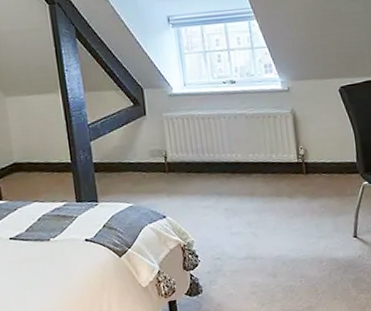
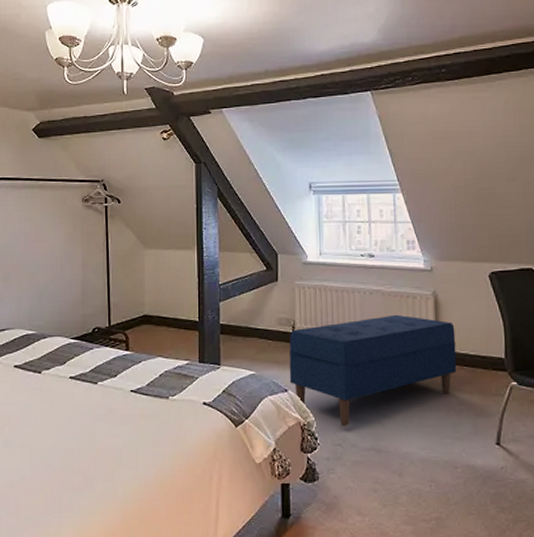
bench: none [162,134,317,242] -> present [289,314,457,427]

